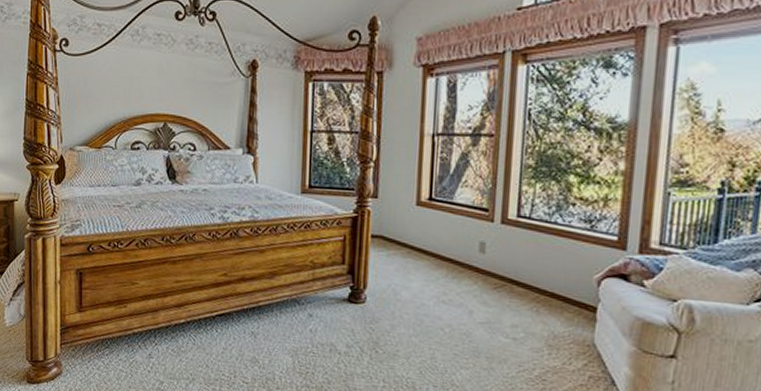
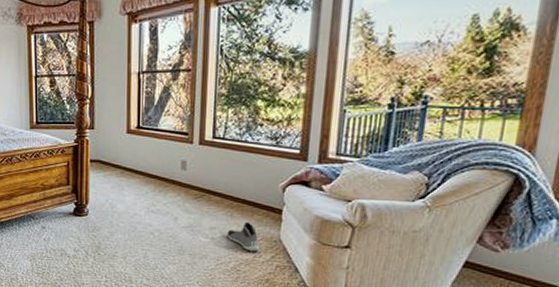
sneaker: none [531,320,570,358] -> present [227,221,260,252]

